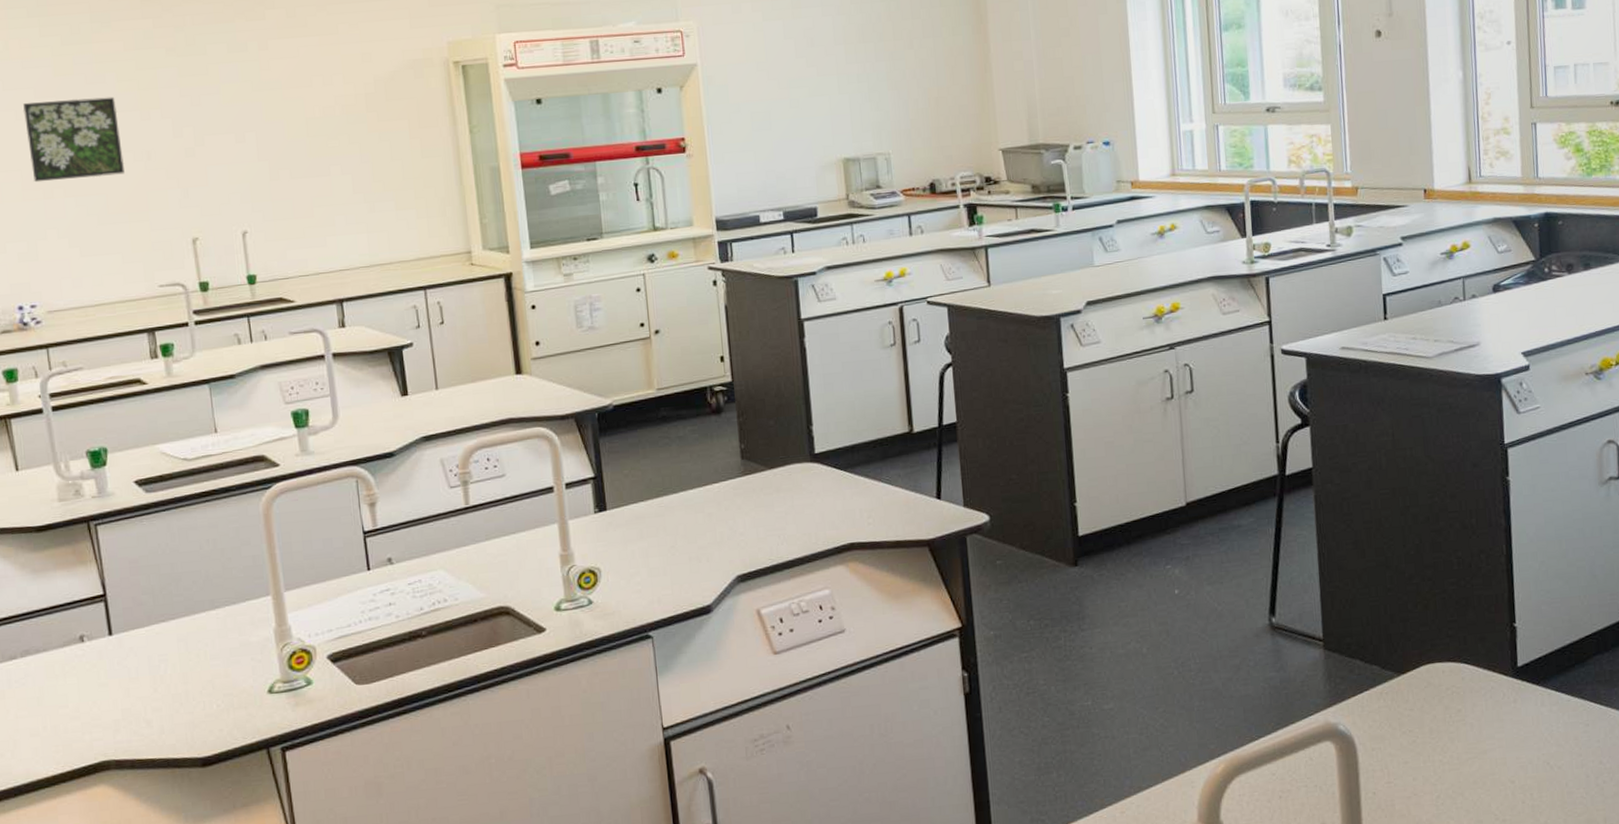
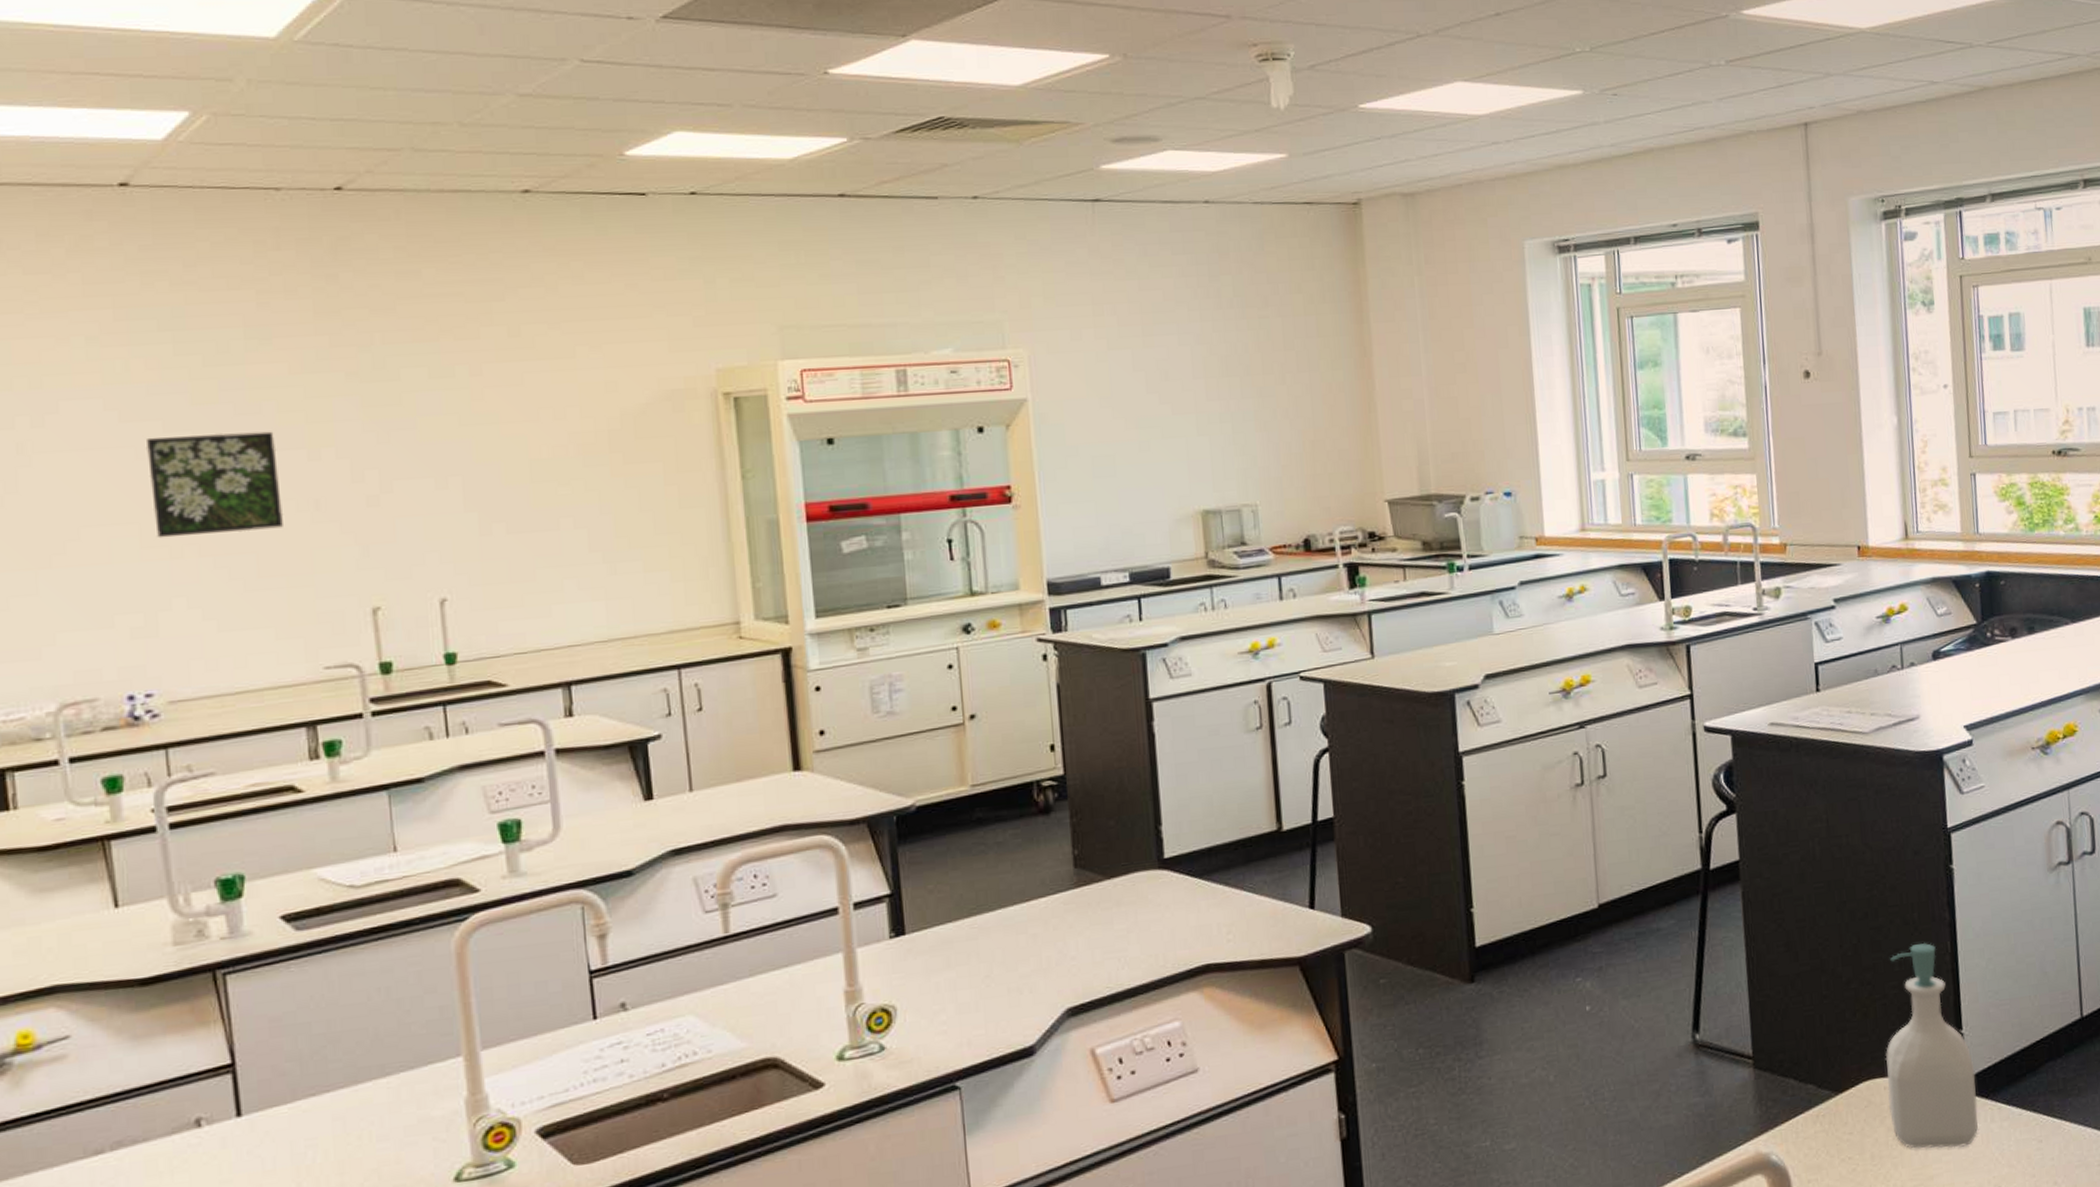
soap bottle: none [1444,545,1529,727] -> present [1885,942,1978,1149]

